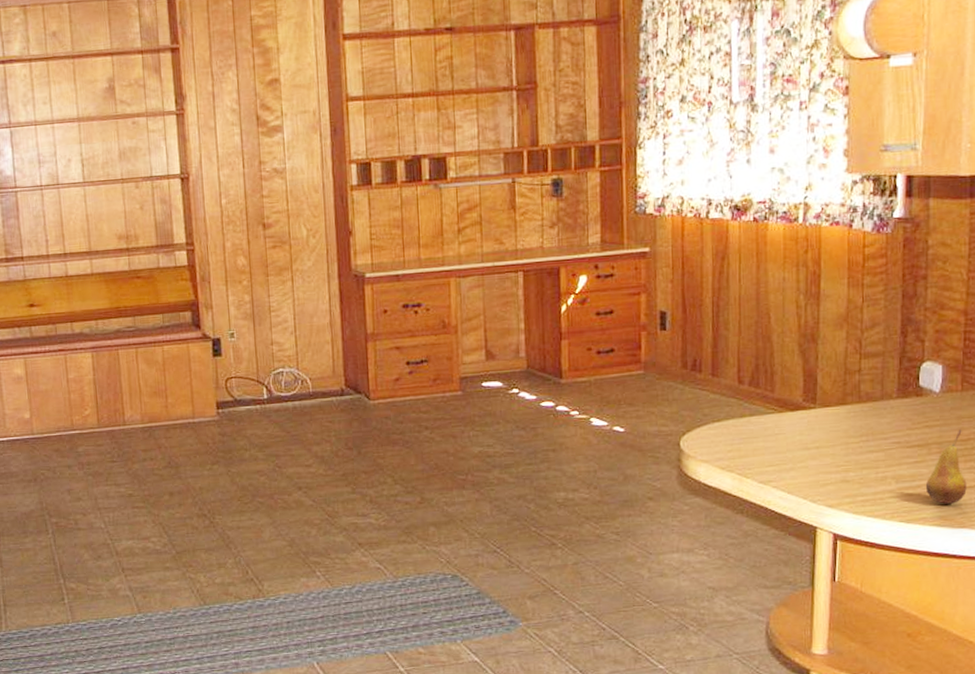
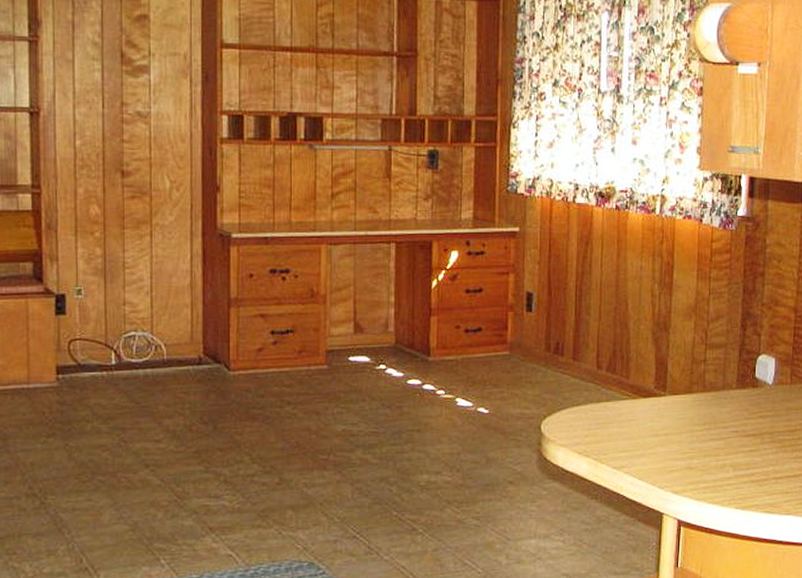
fruit: present [925,429,967,504] -> none [758,420,793,492]

